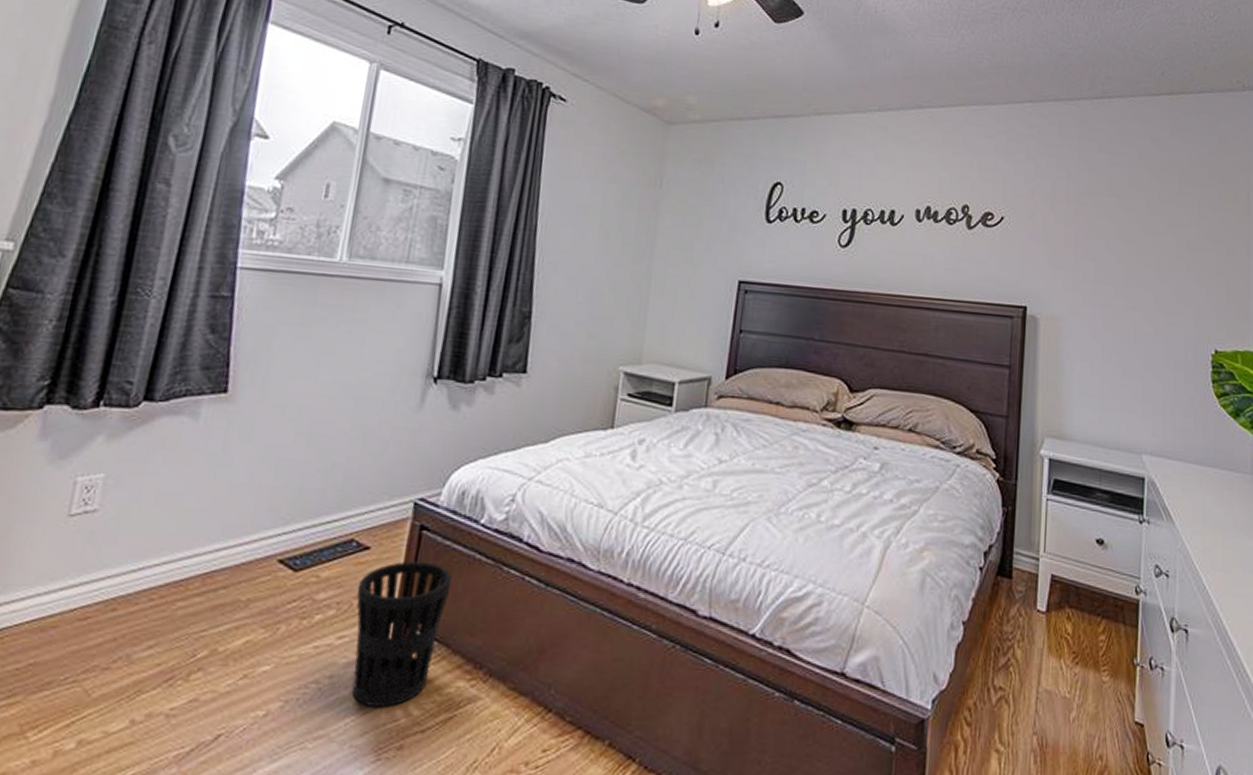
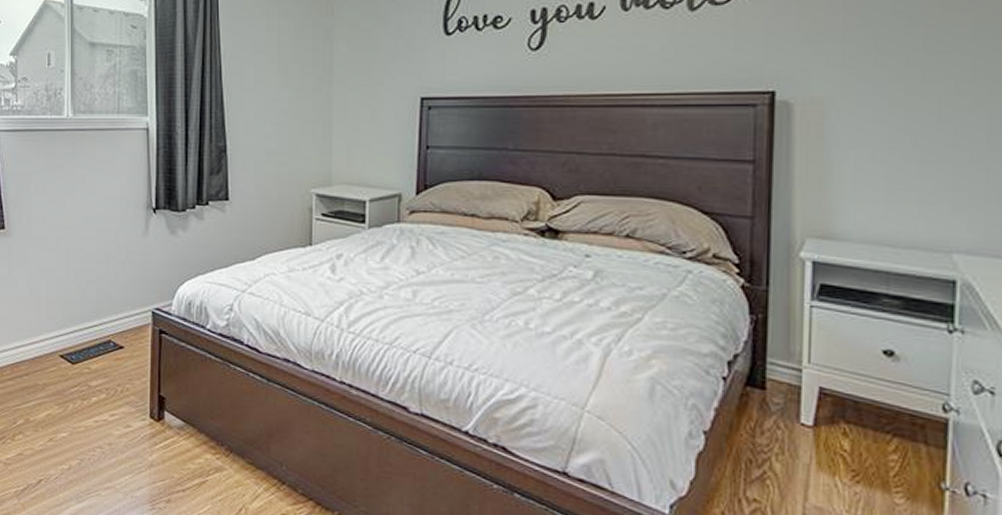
wastebasket: present [352,561,453,707] -> none [119,358,190,470]

